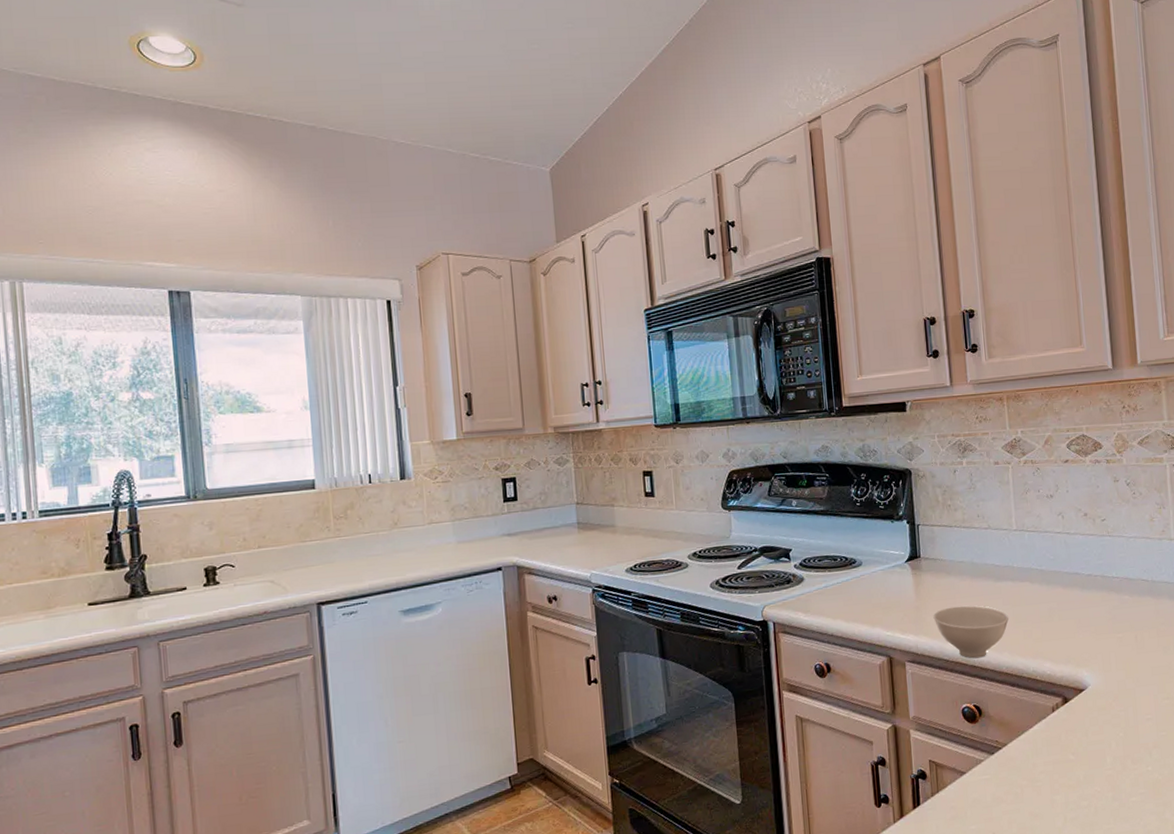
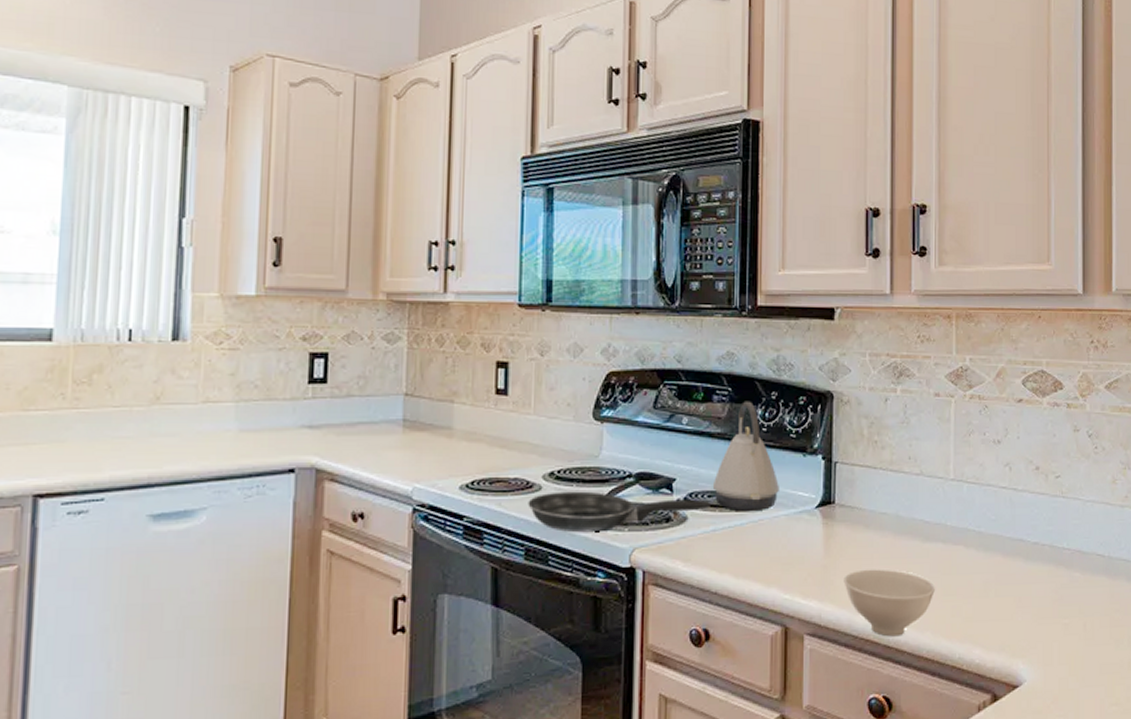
frying pan: none [679,564,821,598] -> present [528,491,710,533]
kettle: none [821,483,875,571] -> present [712,401,779,512]

